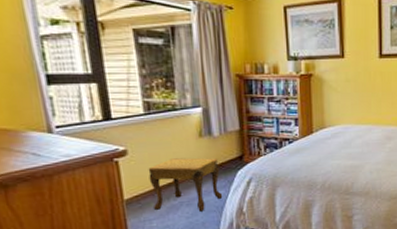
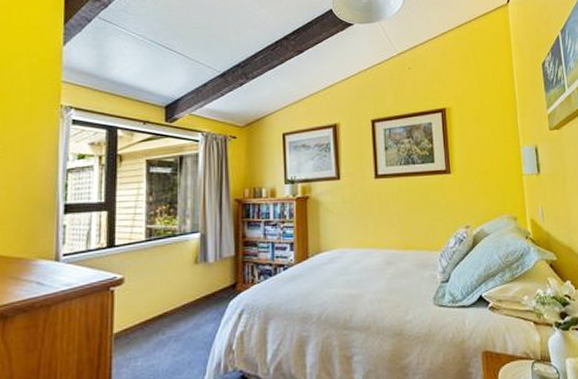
footstool: present [148,157,223,212] -> none [141,286,213,349]

